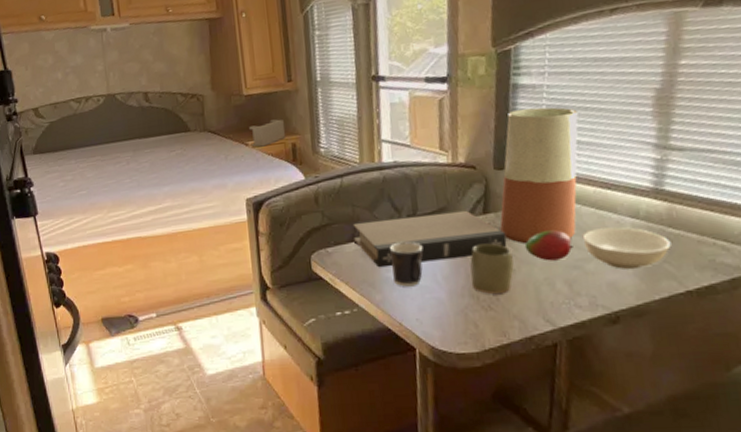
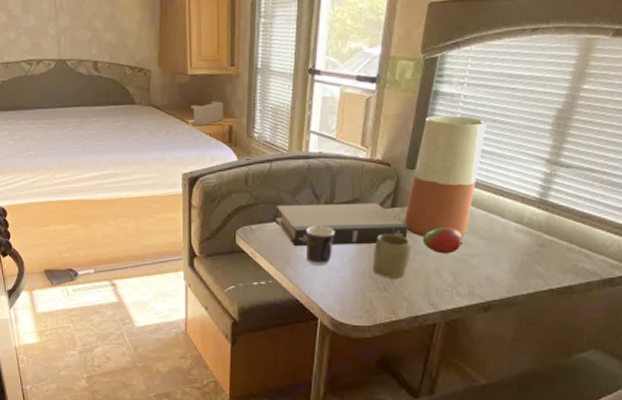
bowl: present [582,227,671,270] -> none [472,229,544,268]

